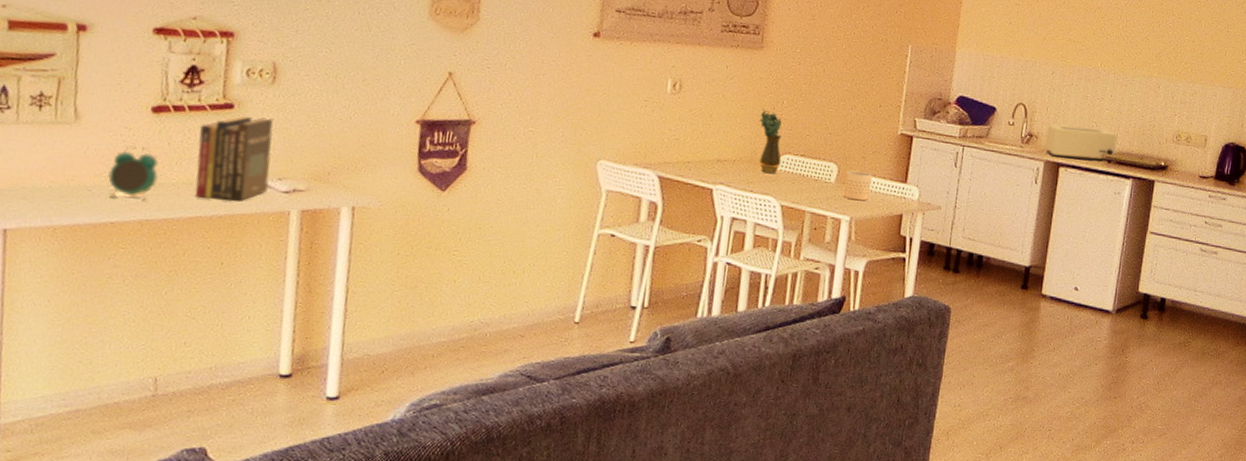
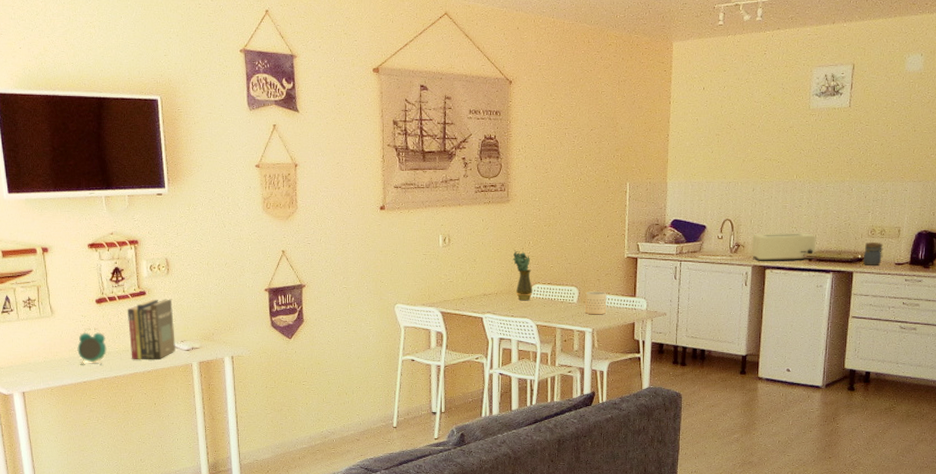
jar: none [1166,148,1189,177] -> present [863,241,884,266]

